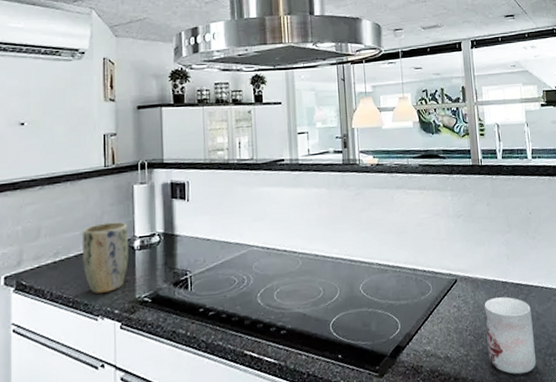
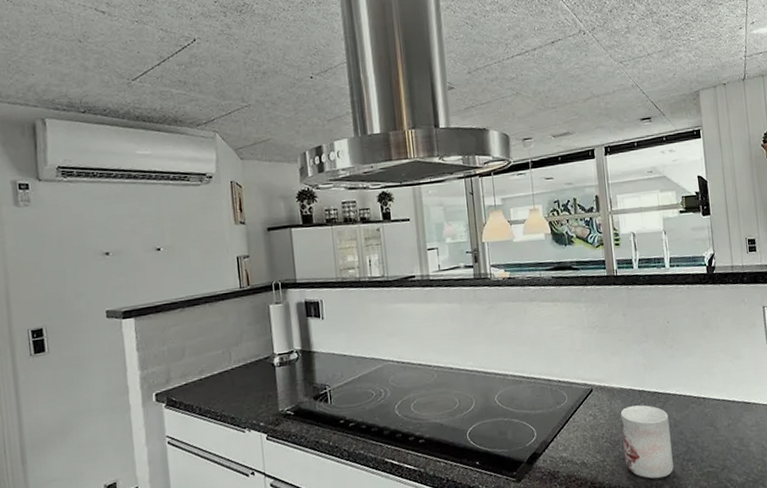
plant pot: present [83,221,128,294] -> none [224,340,270,408]

